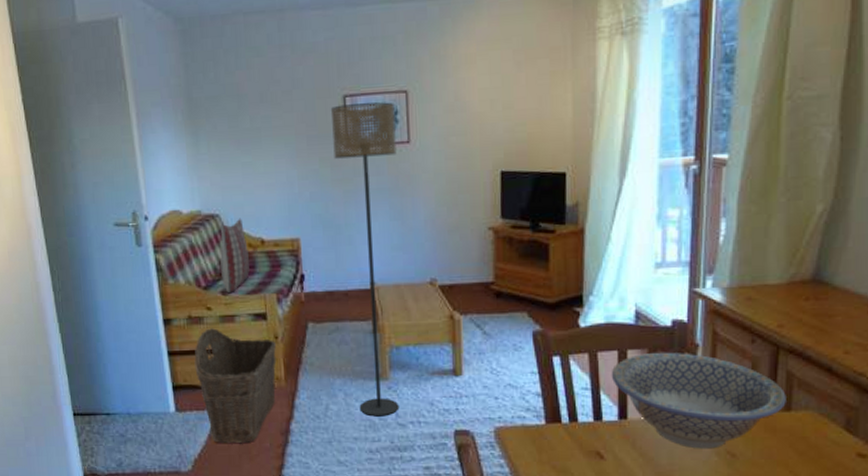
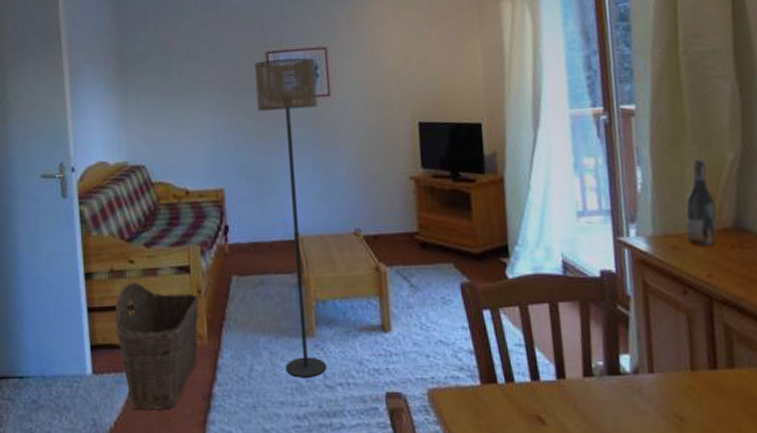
pillow: present [220,218,249,294] -> none [145,169,174,246]
bowl: present [611,352,786,449] -> none [544,304,729,412]
wine bottle: none [764,210,796,298] -> present [685,159,718,246]

